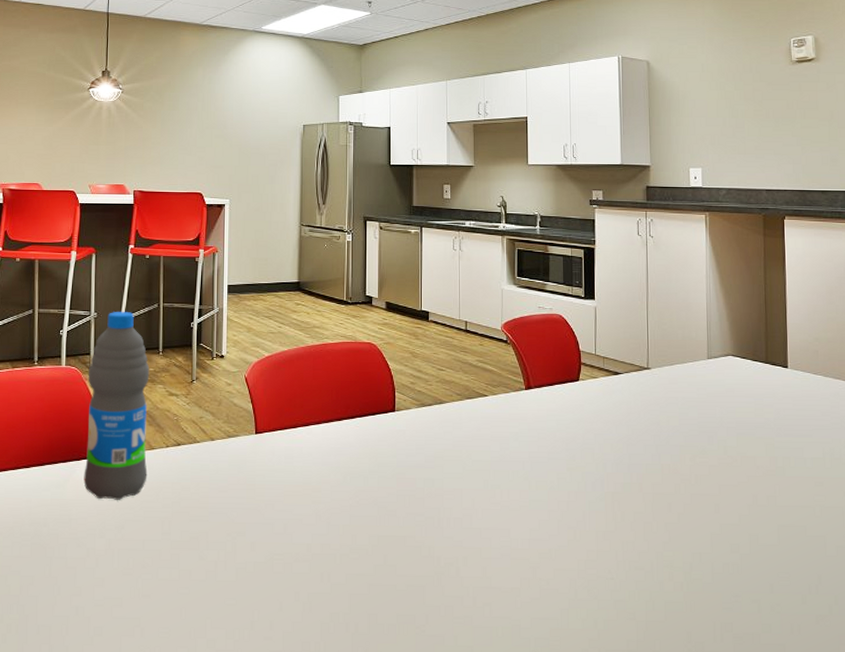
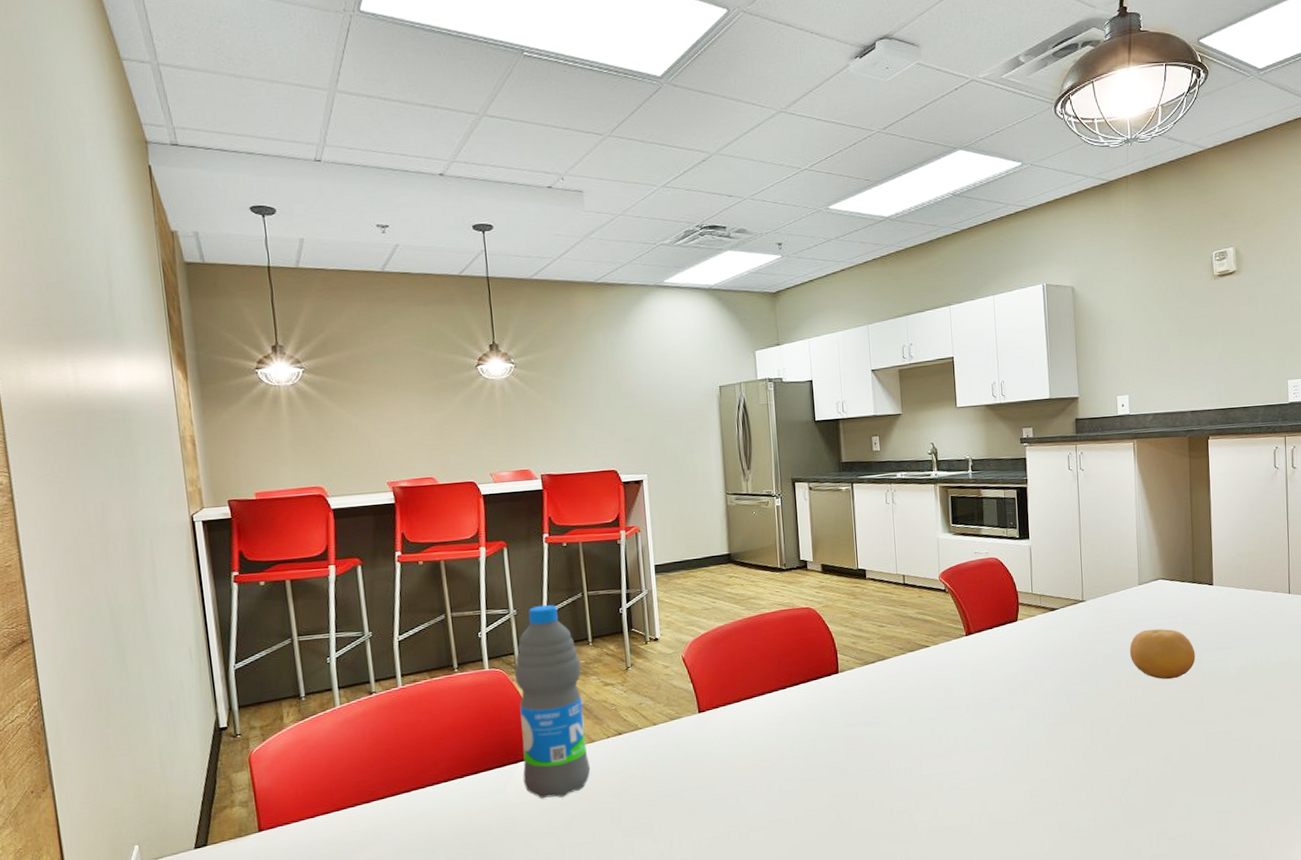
fruit: none [696,406,767,462] -> present [1129,628,1196,680]

